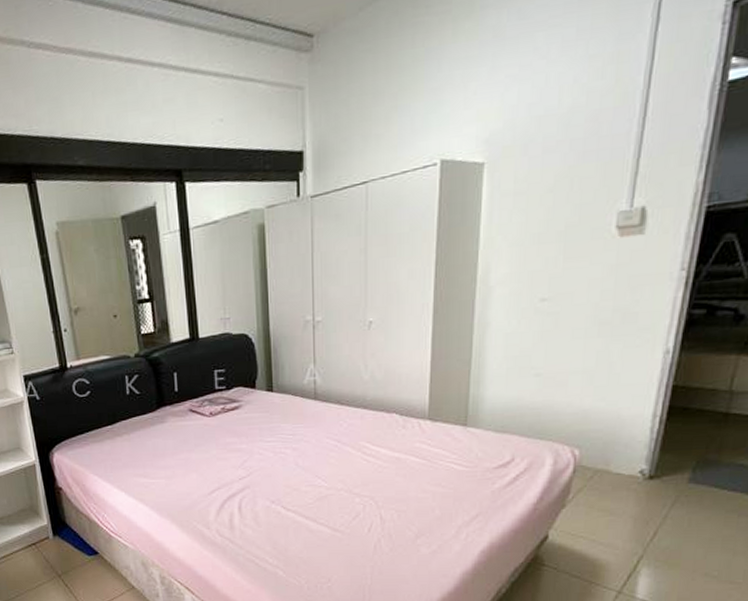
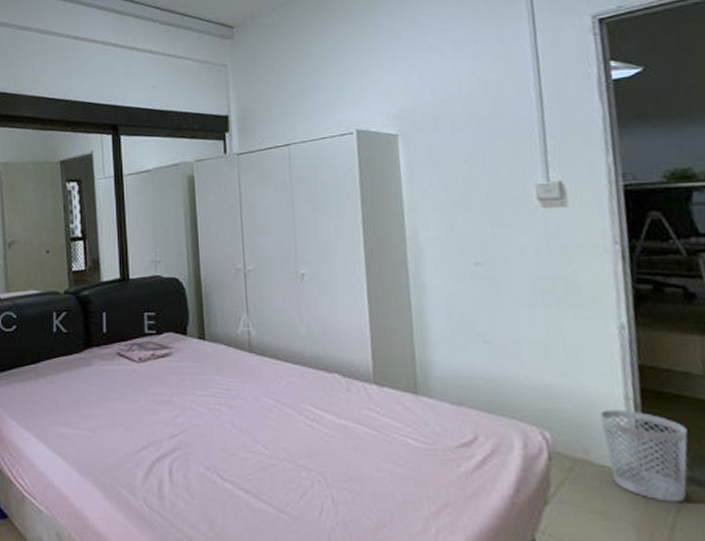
wastebasket: none [625,426,700,498] -> present [600,409,688,503]

